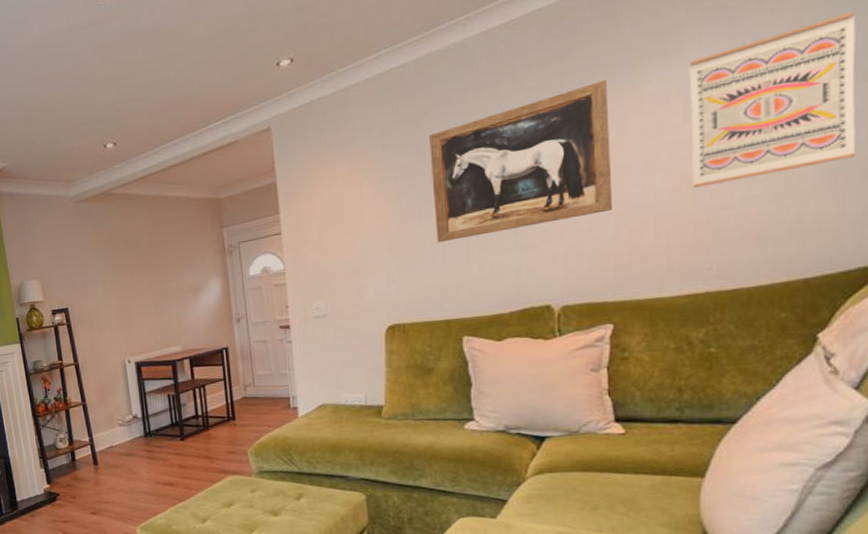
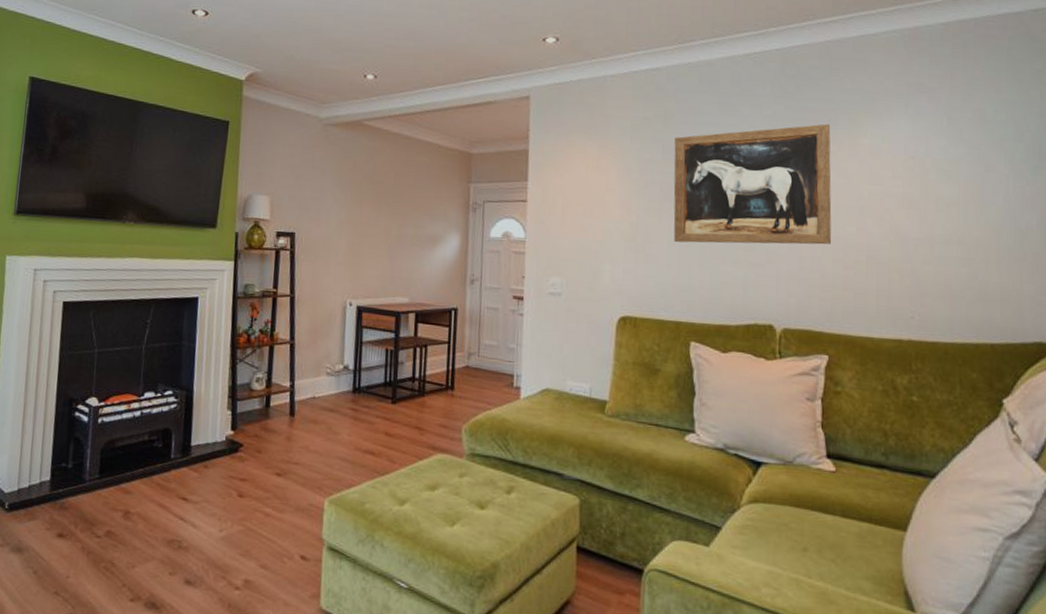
wall art: present [689,11,856,188] -> none [897,114,1029,241]

